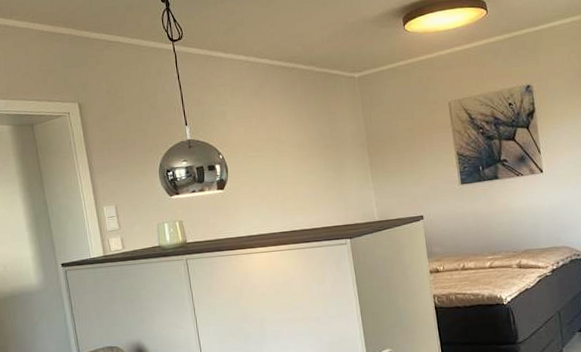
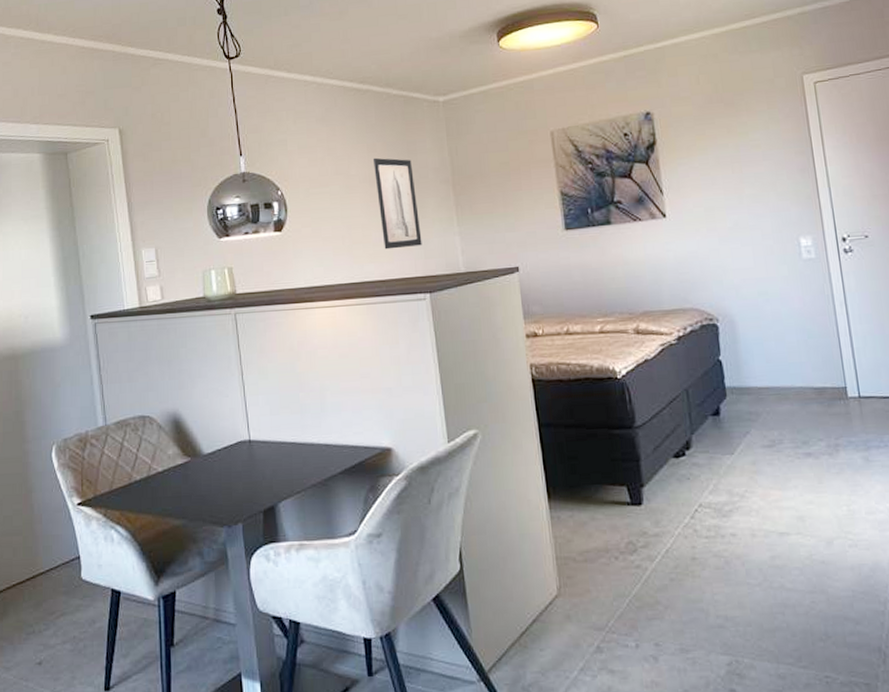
wall art: none [299,125,343,203] -> present [372,157,422,250]

